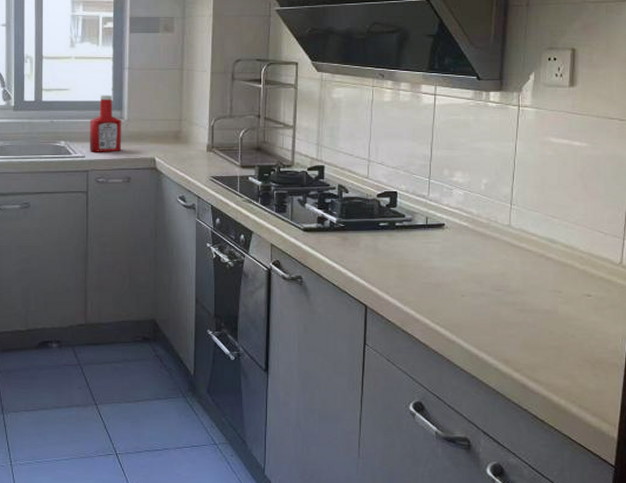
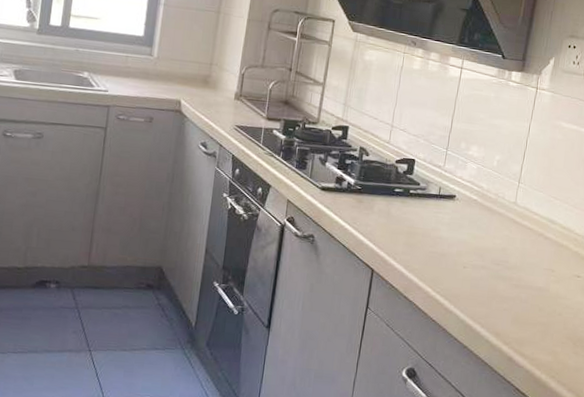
ketchup bottle: present [90,95,122,152] -> none [114,28,151,89]

